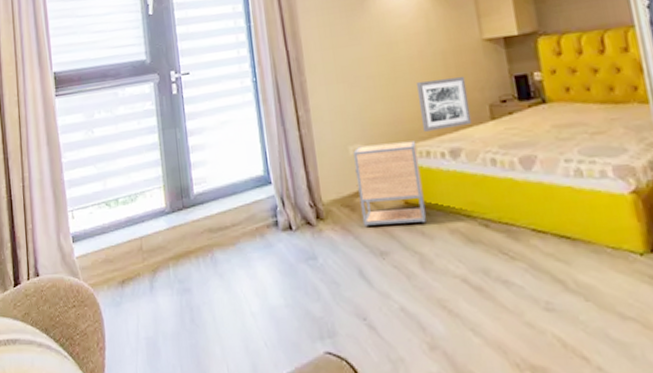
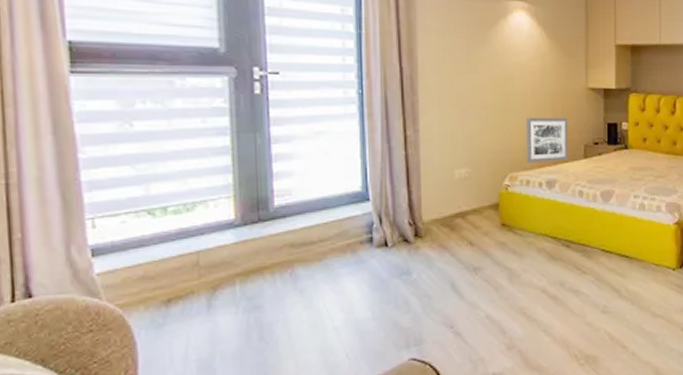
nightstand: present [353,141,427,226] -> none [459,170,520,245]

